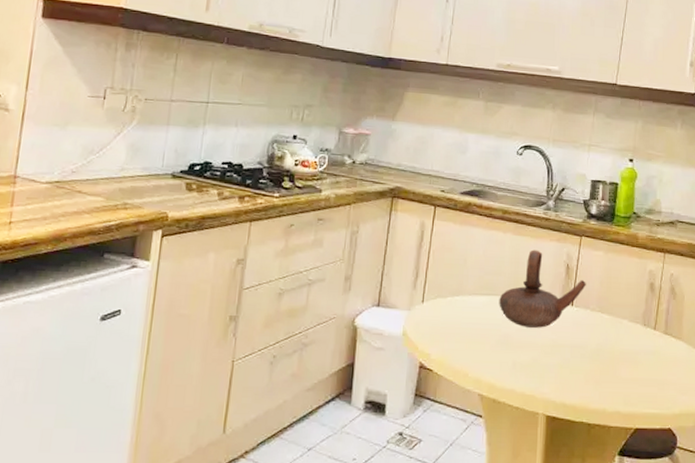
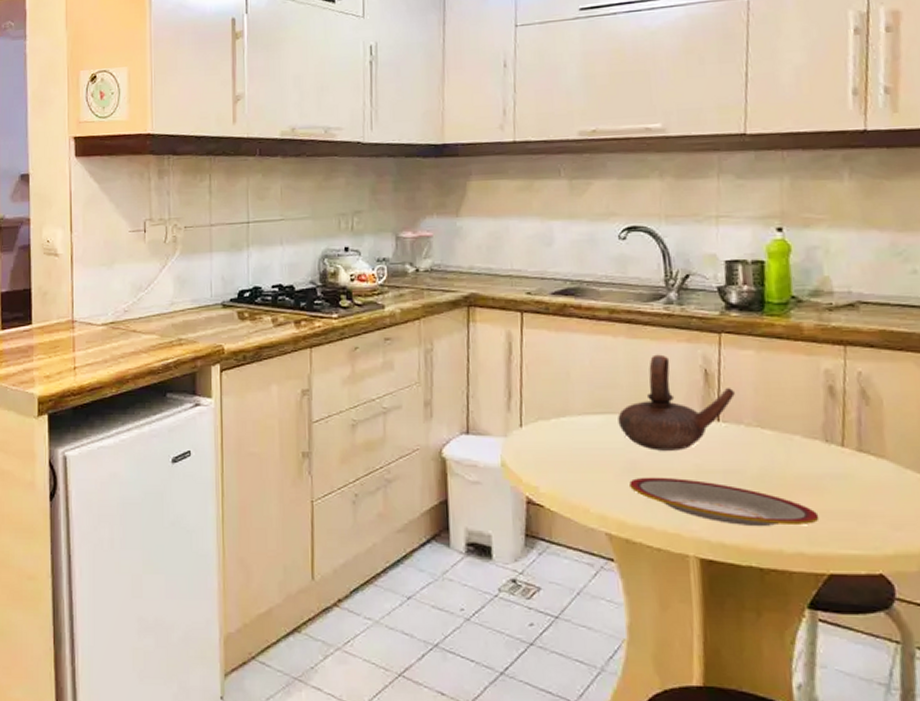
plate: none [500,348,633,391] -> present [628,477,819,527]

